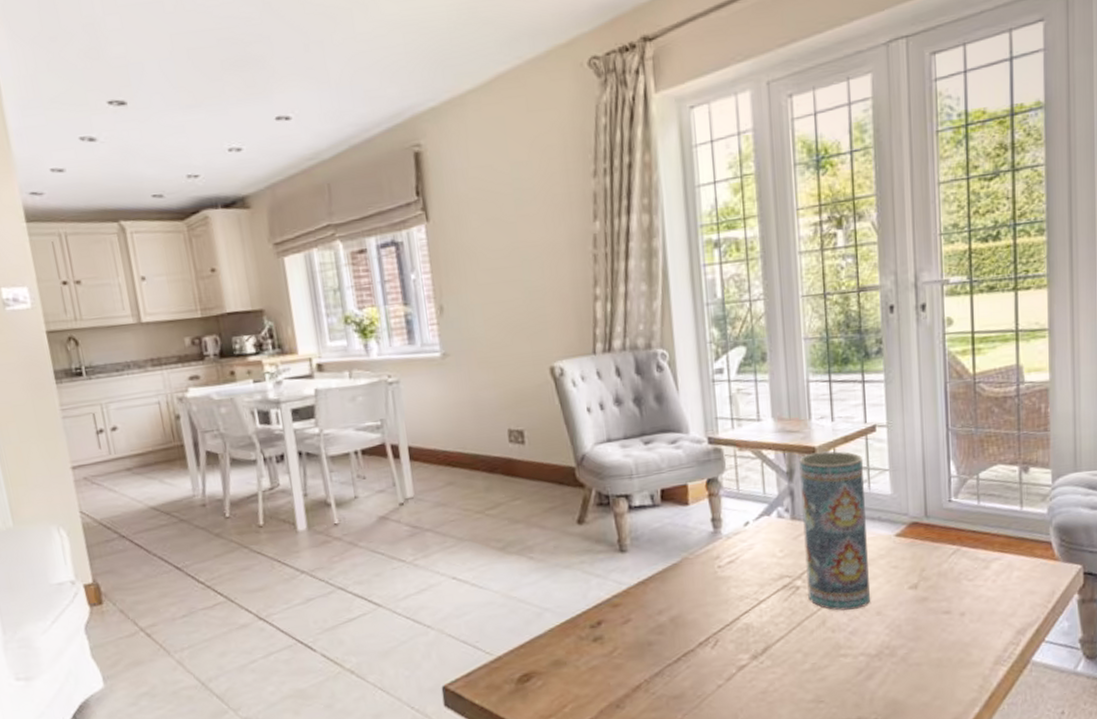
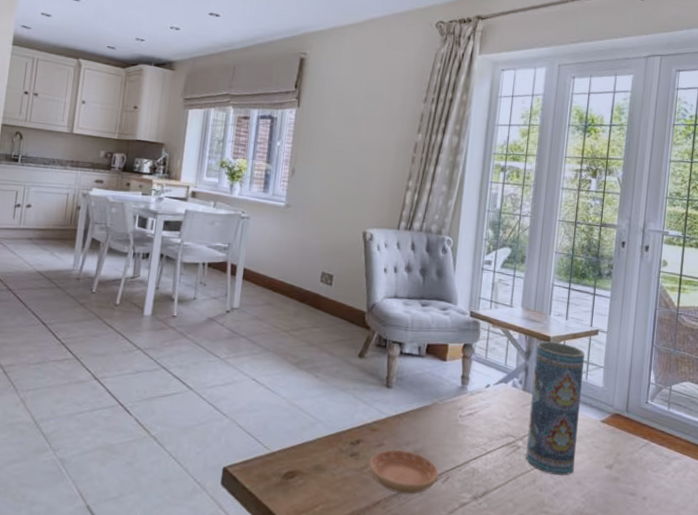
saucer: none [617,620,705,671] -> present [369,449,439,494]

